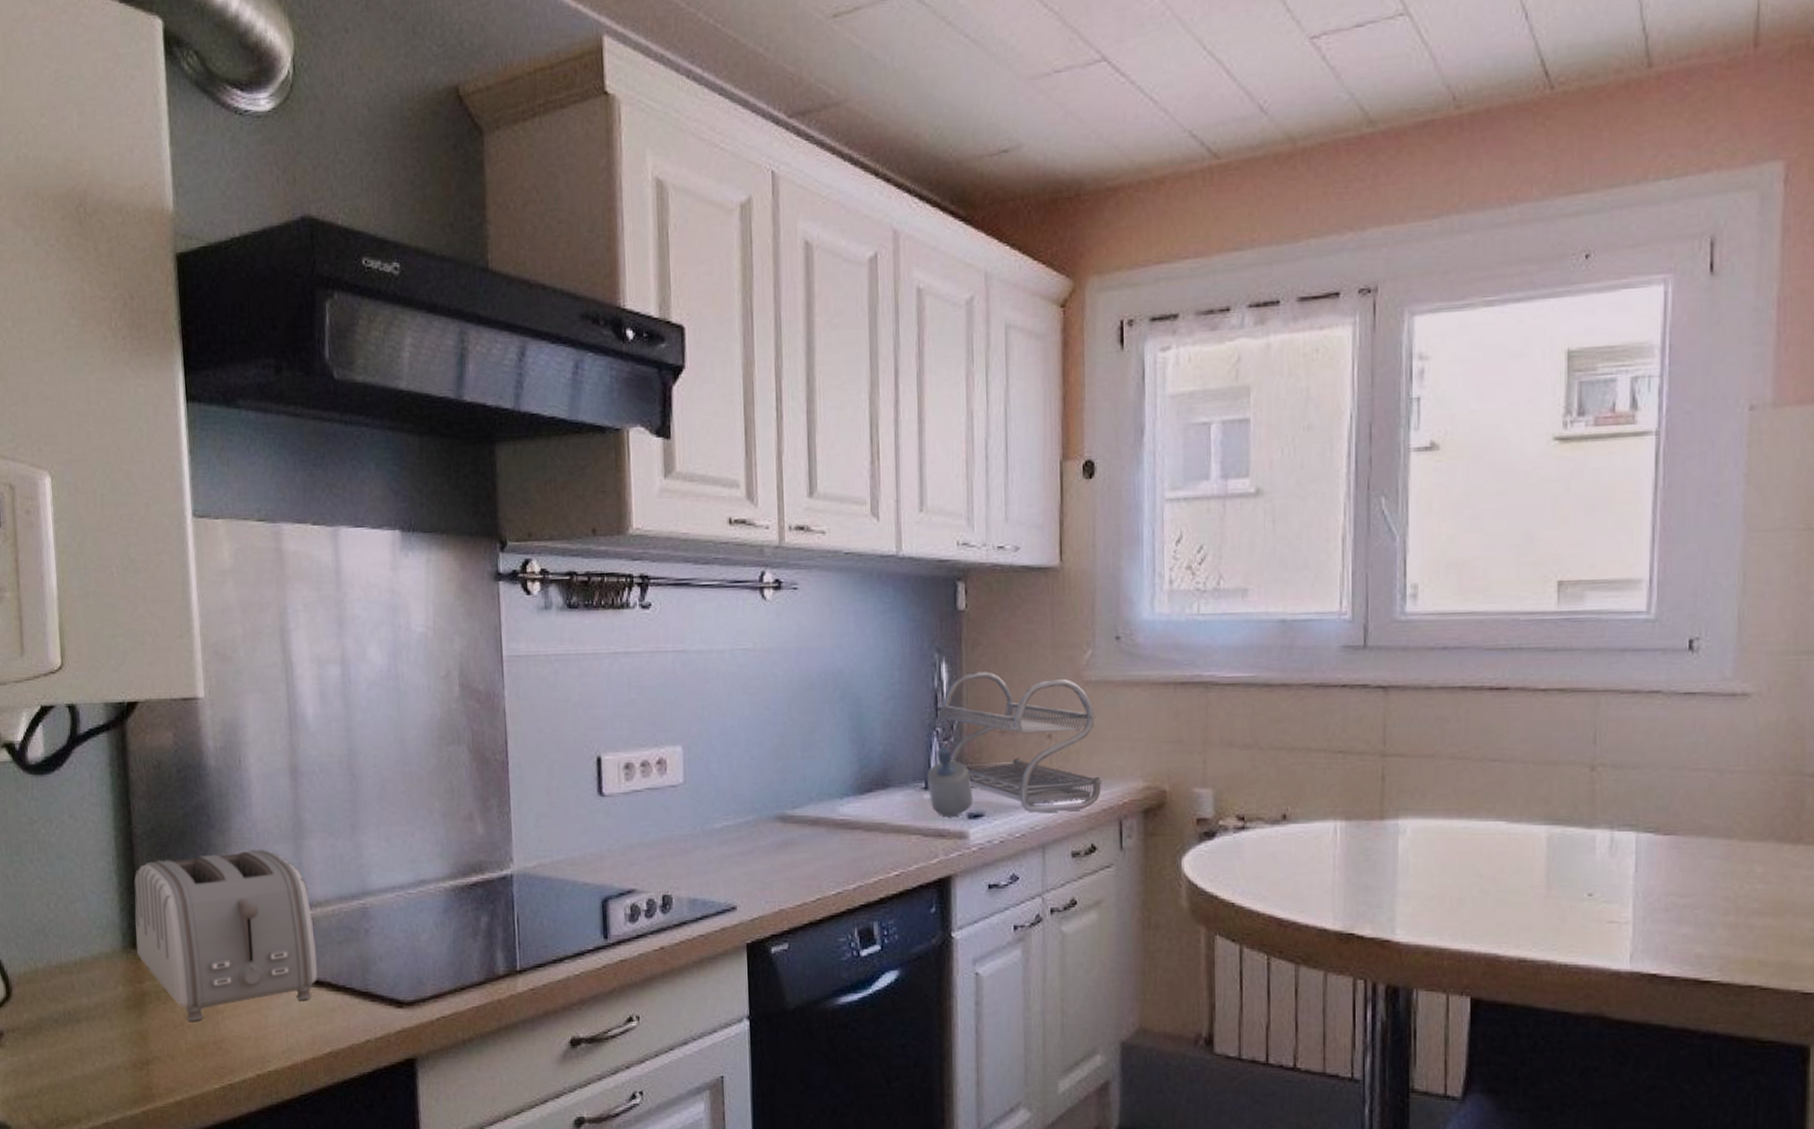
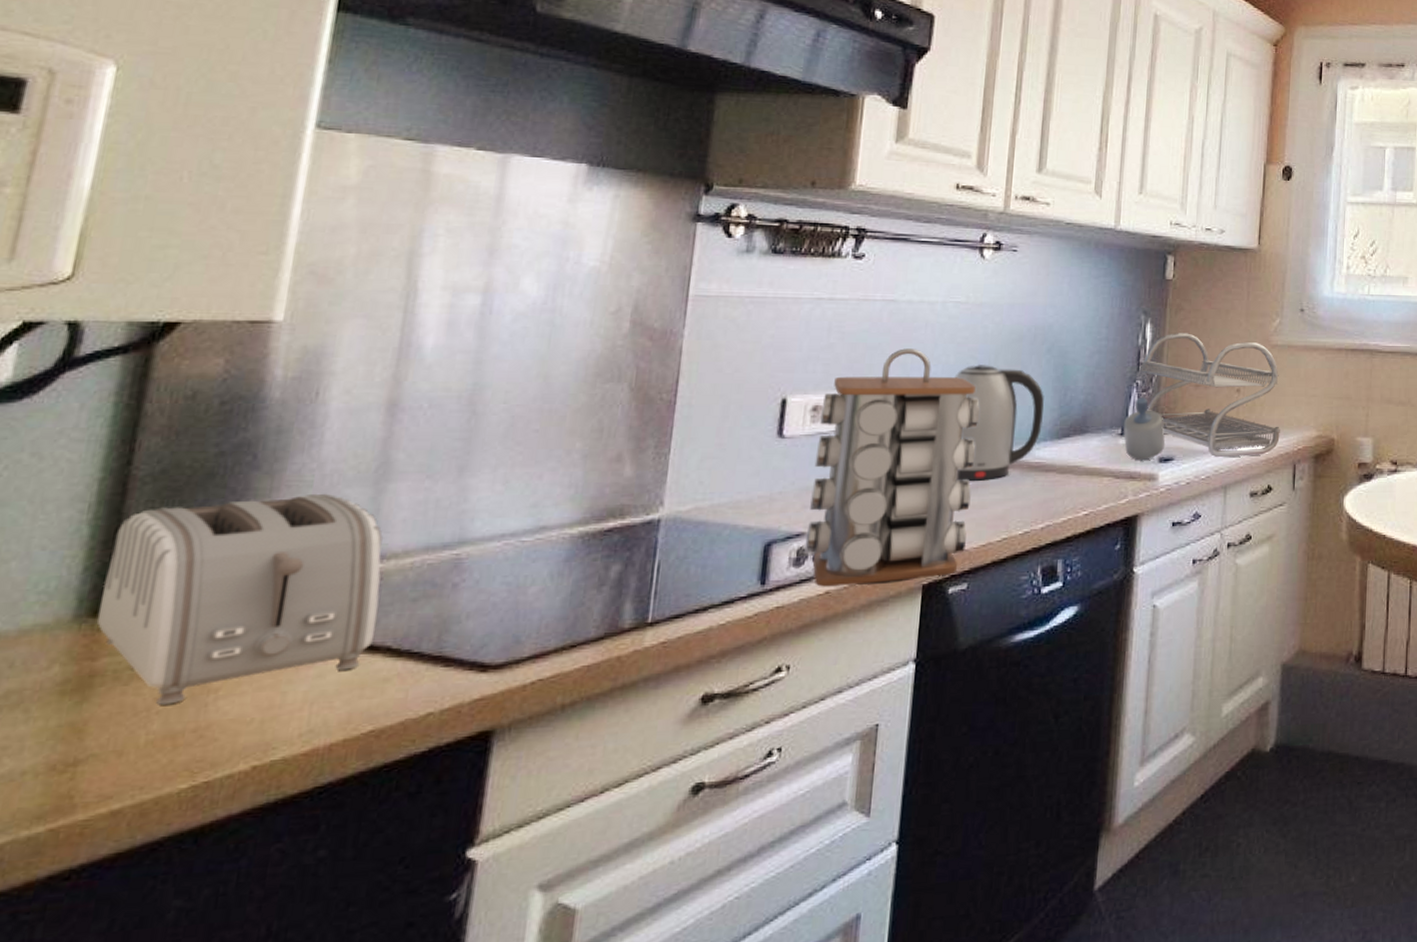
spice rack: none [633,701,782,943] -> present [804,348,980,587]
kettle: none [751,716,843,839] -> present [954,365,1044,481]

